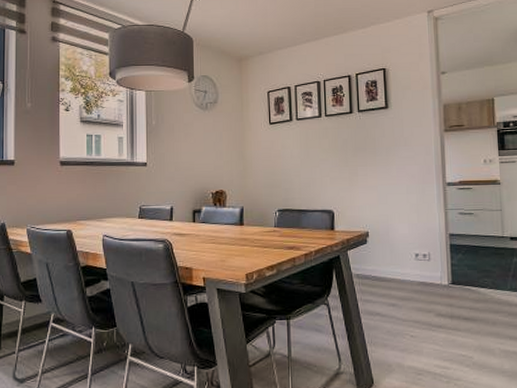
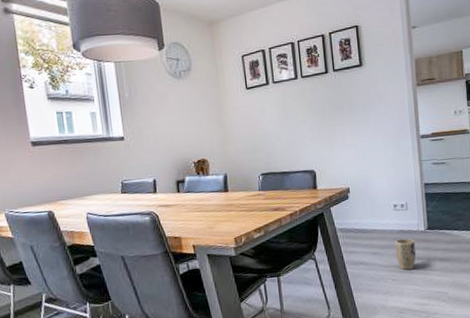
plant pot: none [415,291,438,327] -> present [395,238,417,270]

